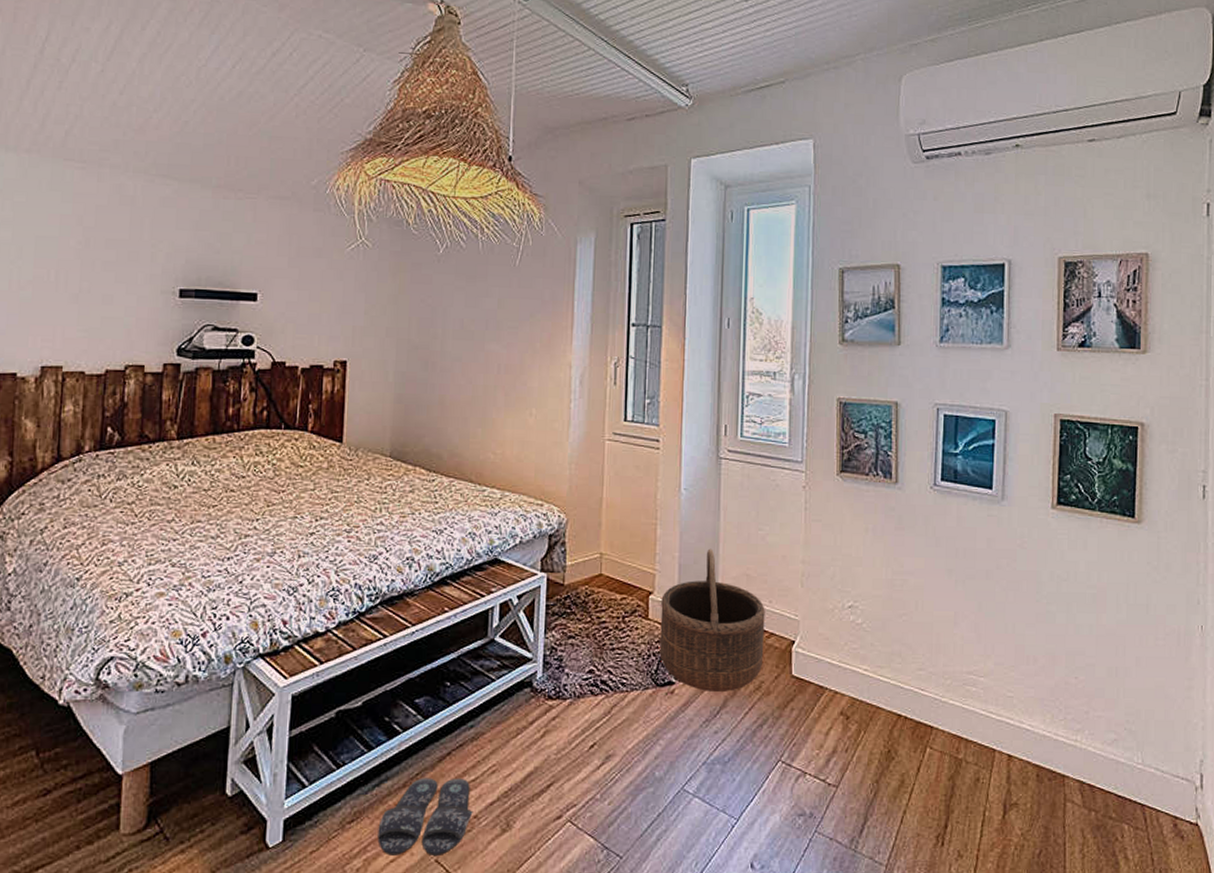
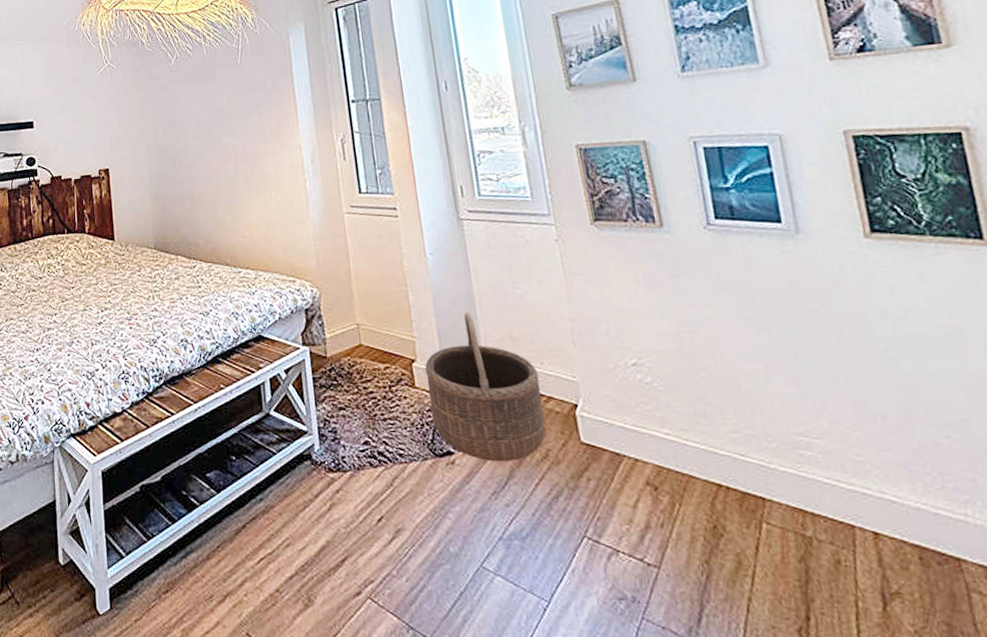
slippers: present [377,778,473,856] -> none [190,550,275,629]

